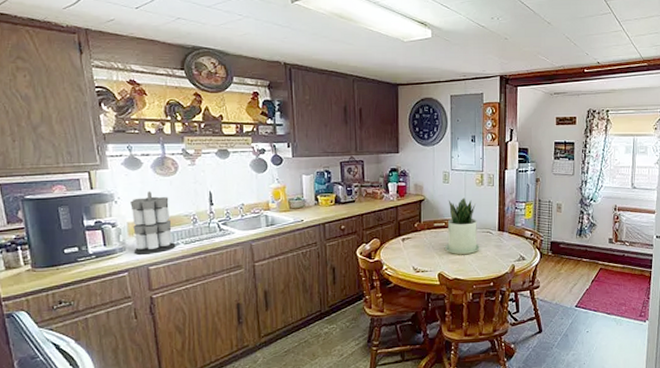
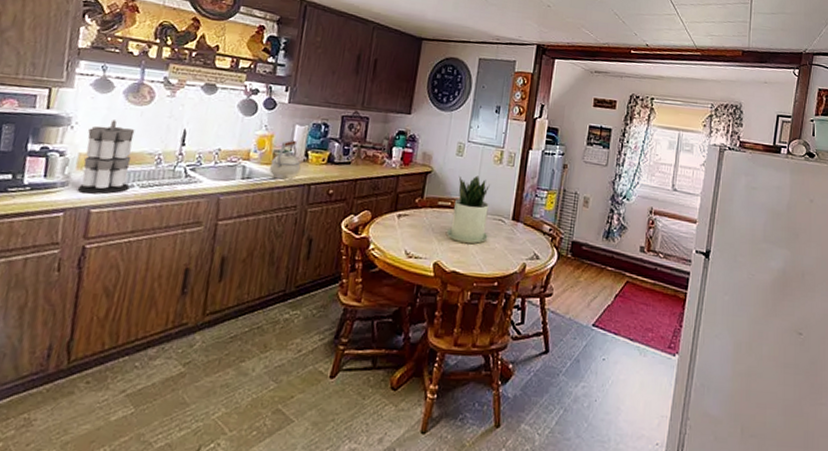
kettle: none [288,188,315,223] -> present [269,140,302,180]

